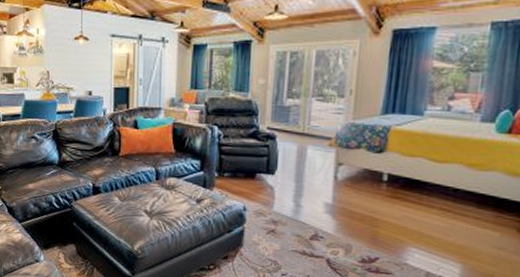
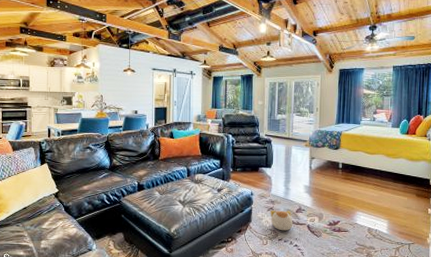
plush toy: none [271,233,305,264] -> present [270,210,293,231]

